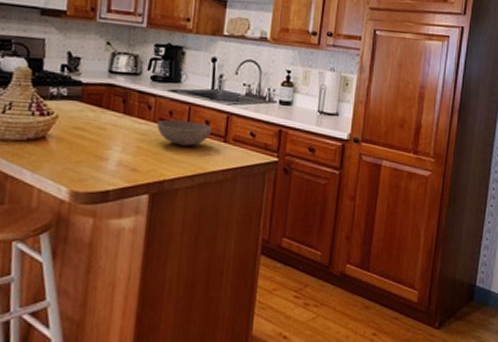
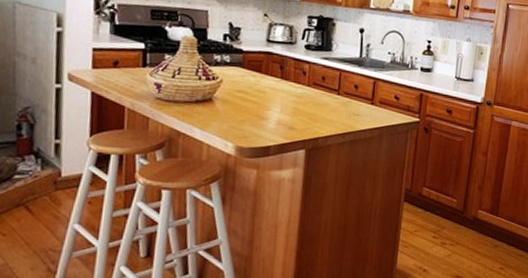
bowl: present [156,119,213,146] -> none [311,84,361,108]

